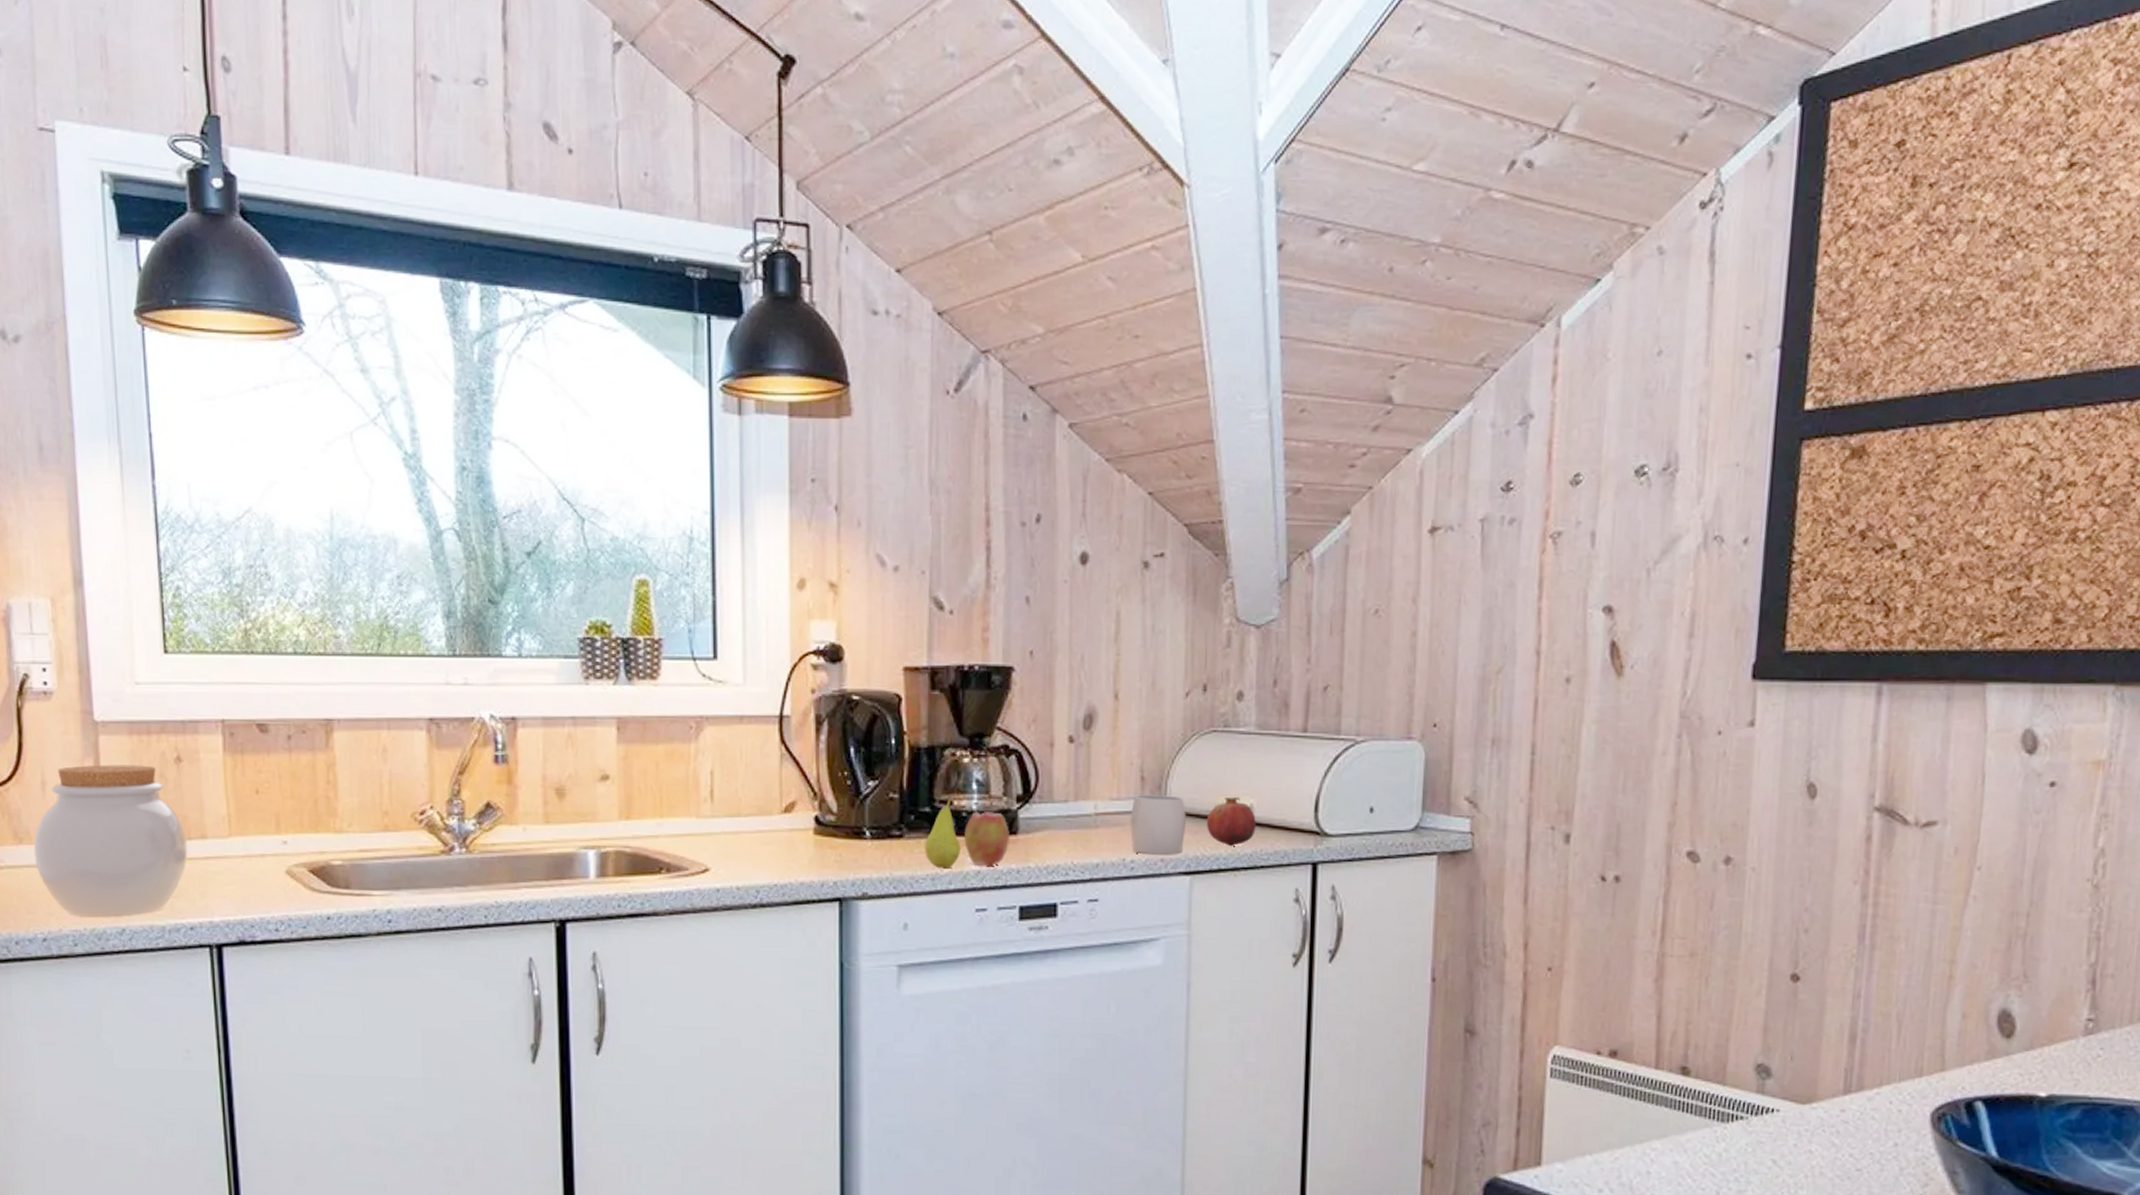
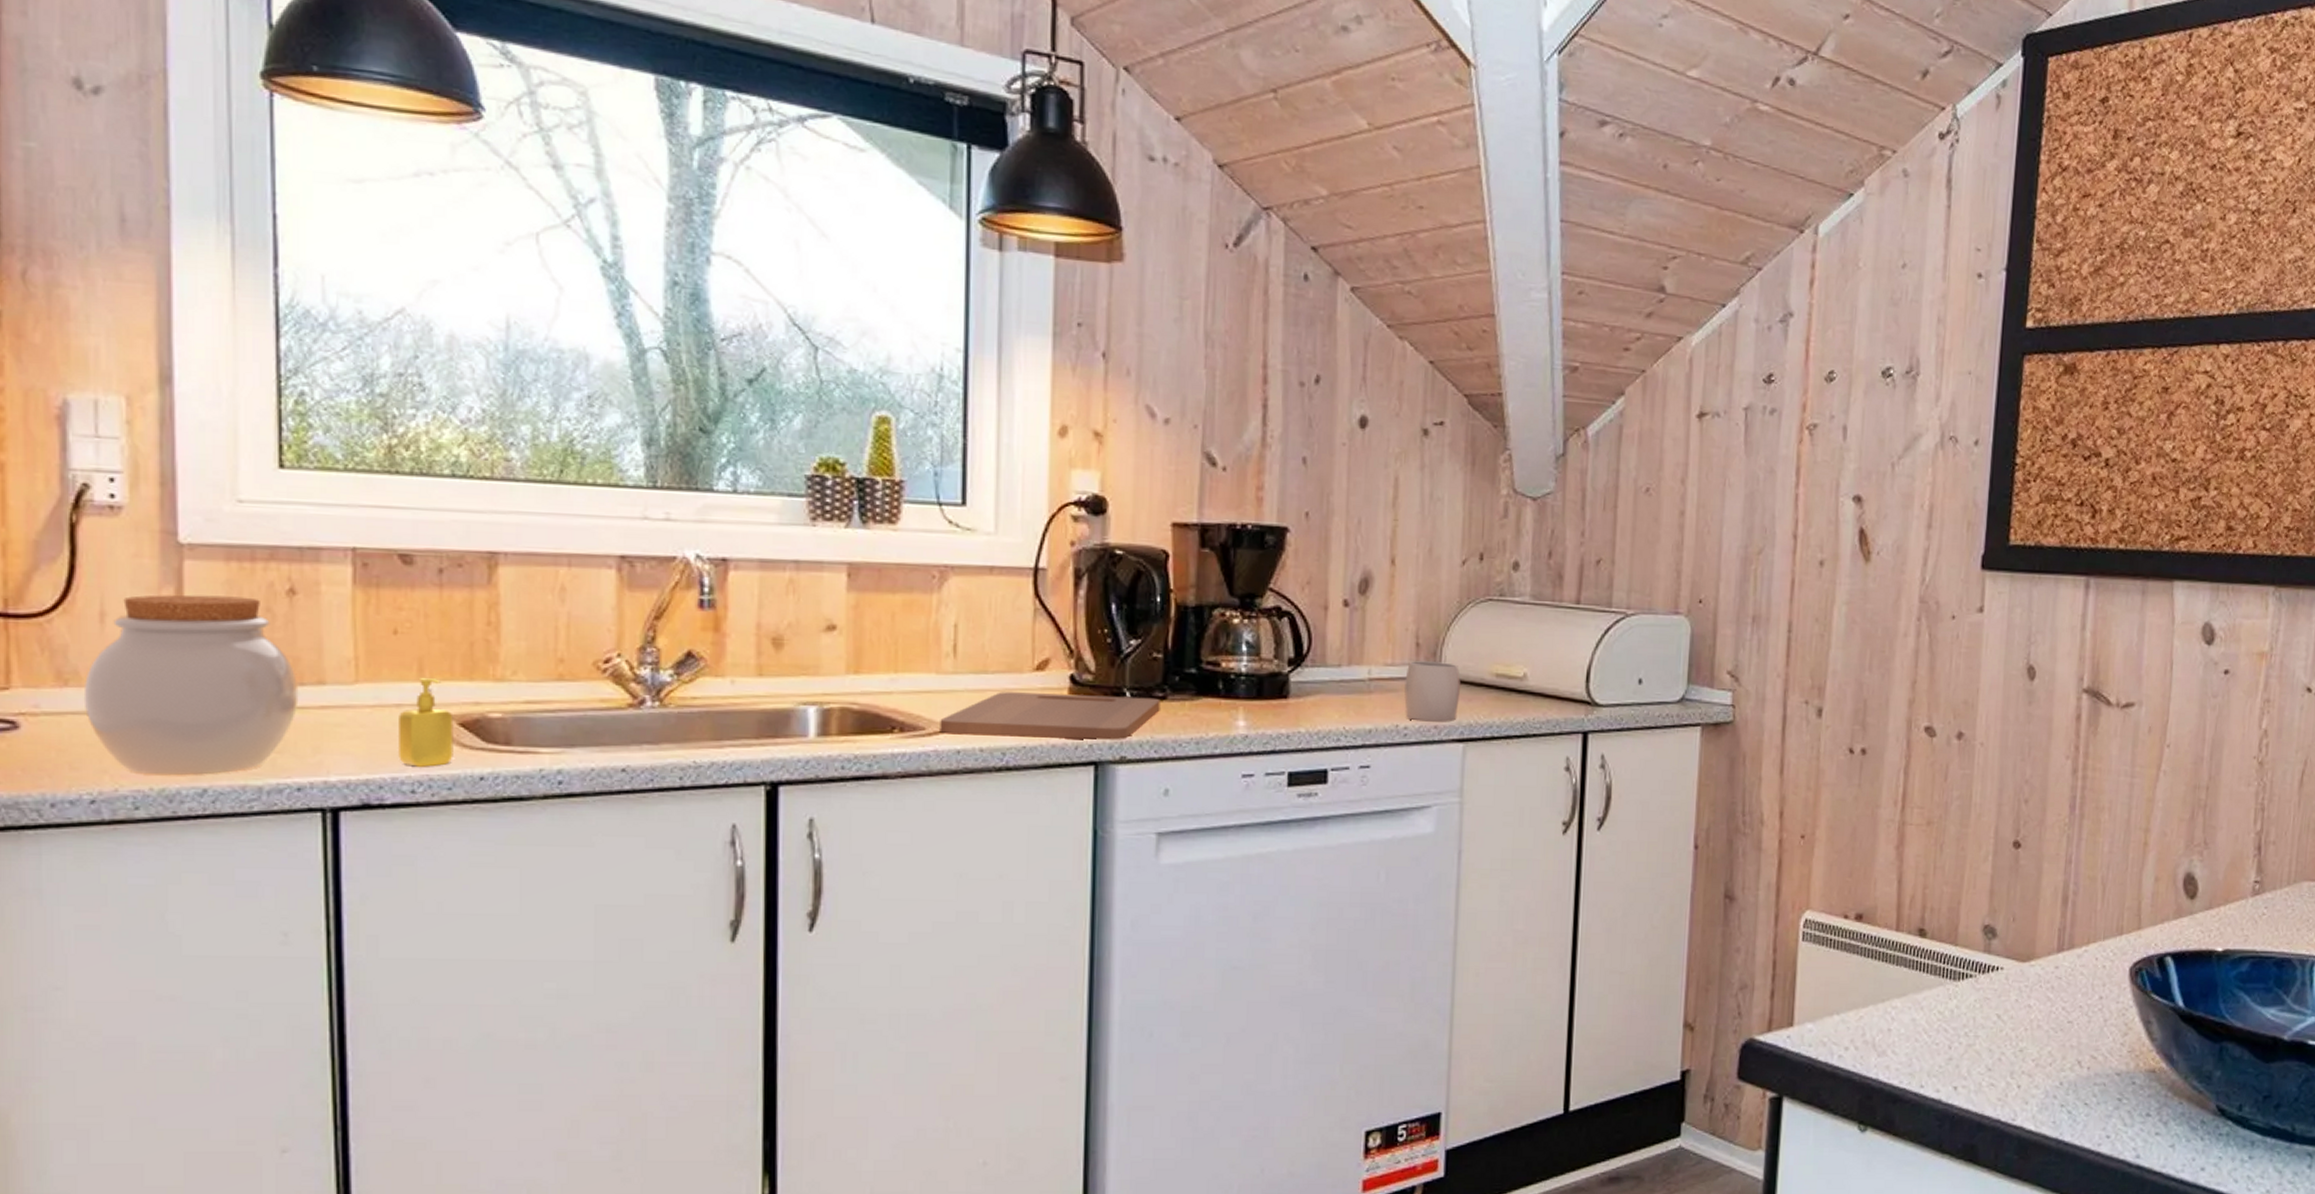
soap dispenser: none [263,831,306,909] -> present [399,678,454,767]
cutting board: none [701,833,898,877] -> present [940,692,1160,740]
fruit: present [925,794,960,869] -> none [1189,655,1228,733]
apple: present [964,802,1009,866] -> none [1232,665,1280,730]
fruit: present [1206,796,1256,847] -> none [1480,665,1529,715]

